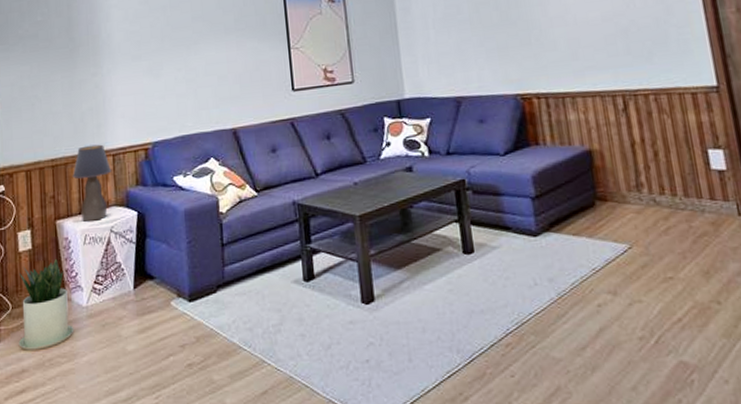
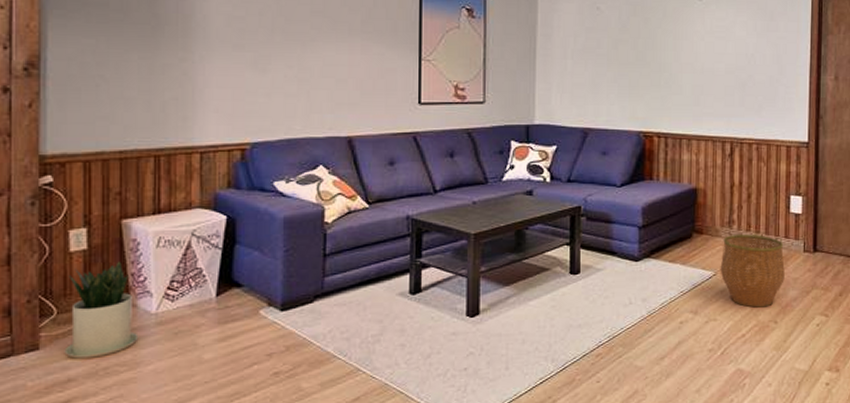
table lamp: present [72,144,112,223] -> none [146,139,198,224]
basket: none [633,198,720,286] -> present [720,234,785,308]

